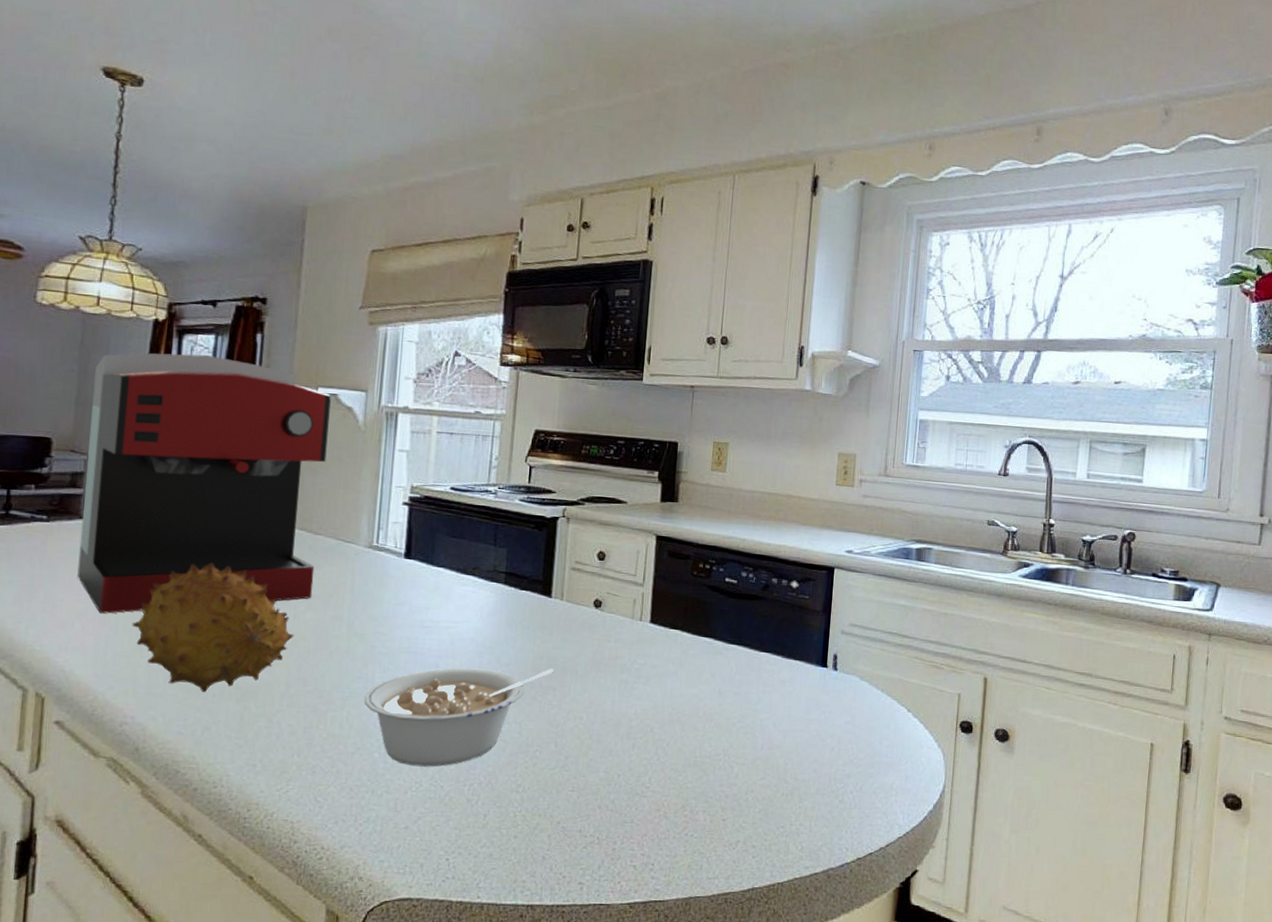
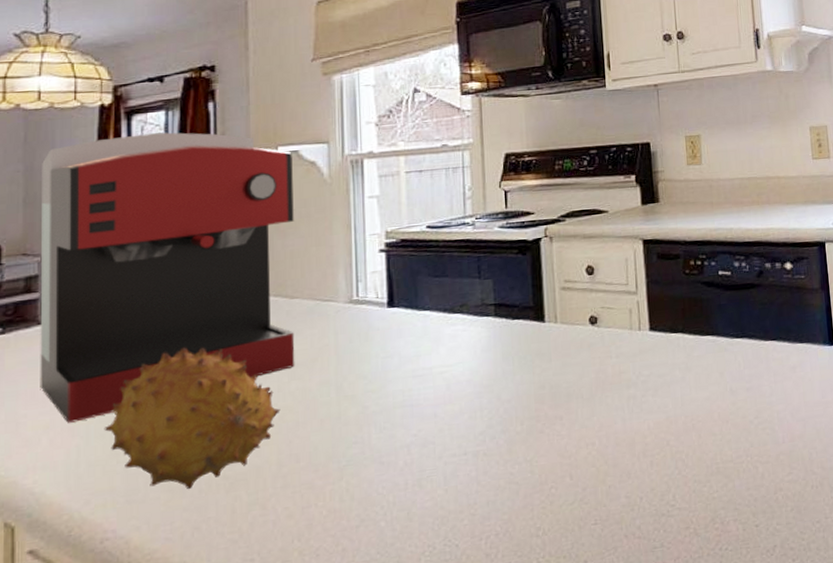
legume: present [364,668,555,767] -> none [362,396,559,529]

